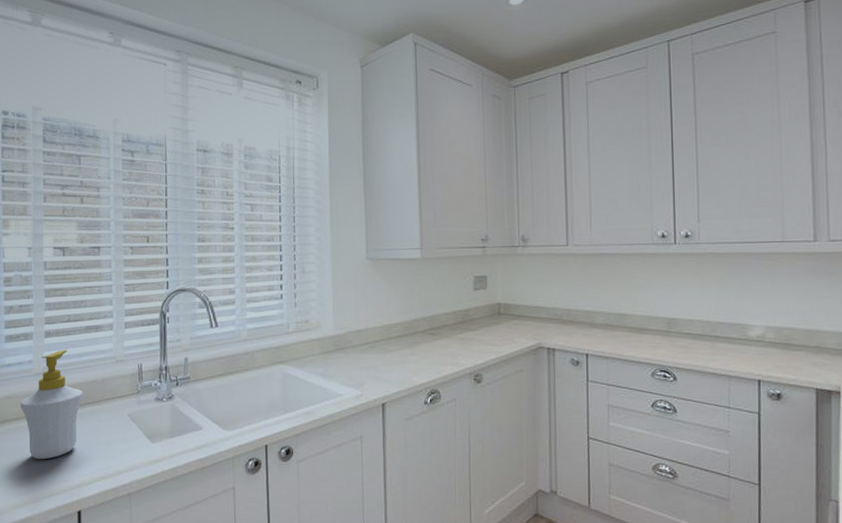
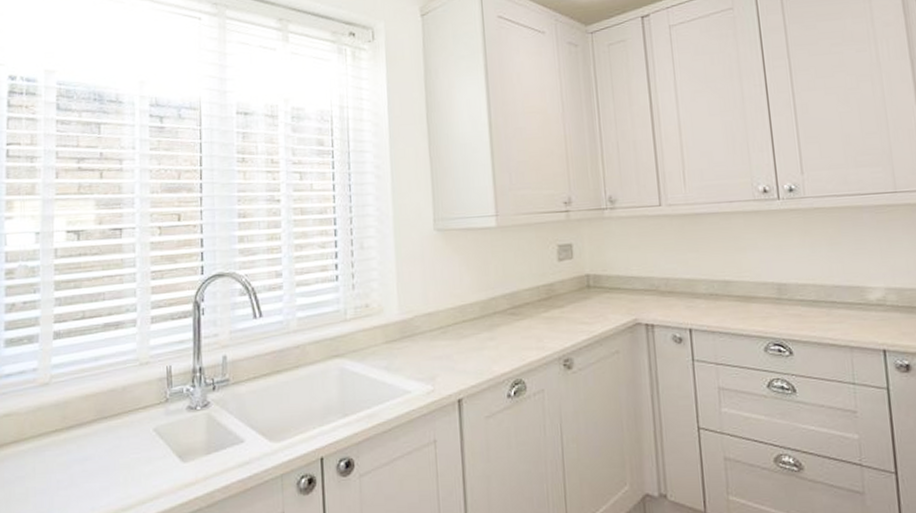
soap bottle: present [20,350,83,460] -> none [21,353,99,492]

